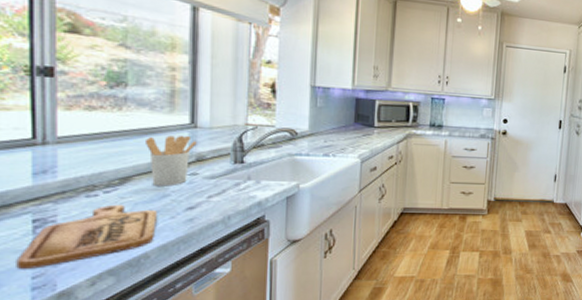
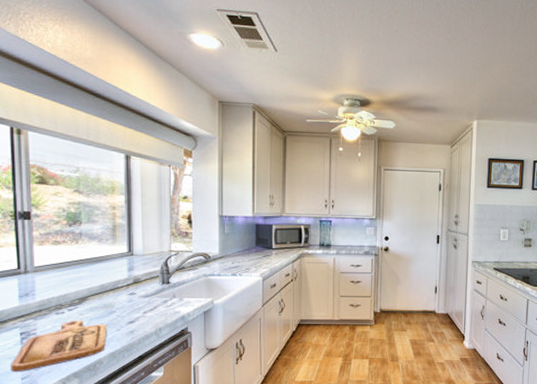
utensil holder: present [146,135,197,187] -> none [96,262,134,304]

